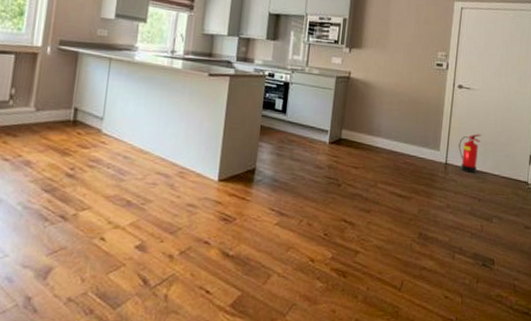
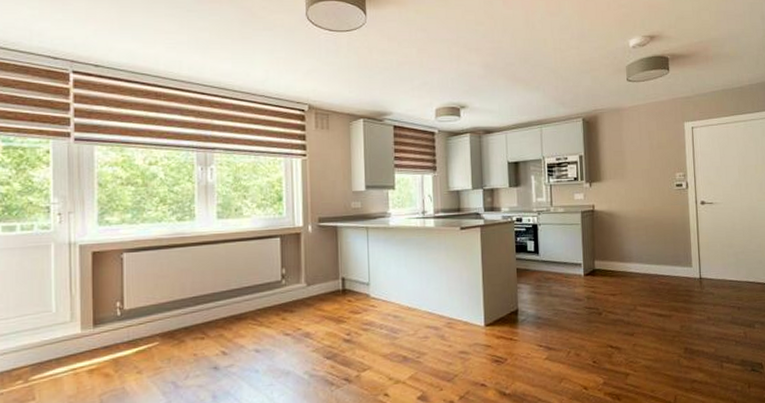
fire extinguisher: present [458,134,481,173] -> none [710,245,732,284]

